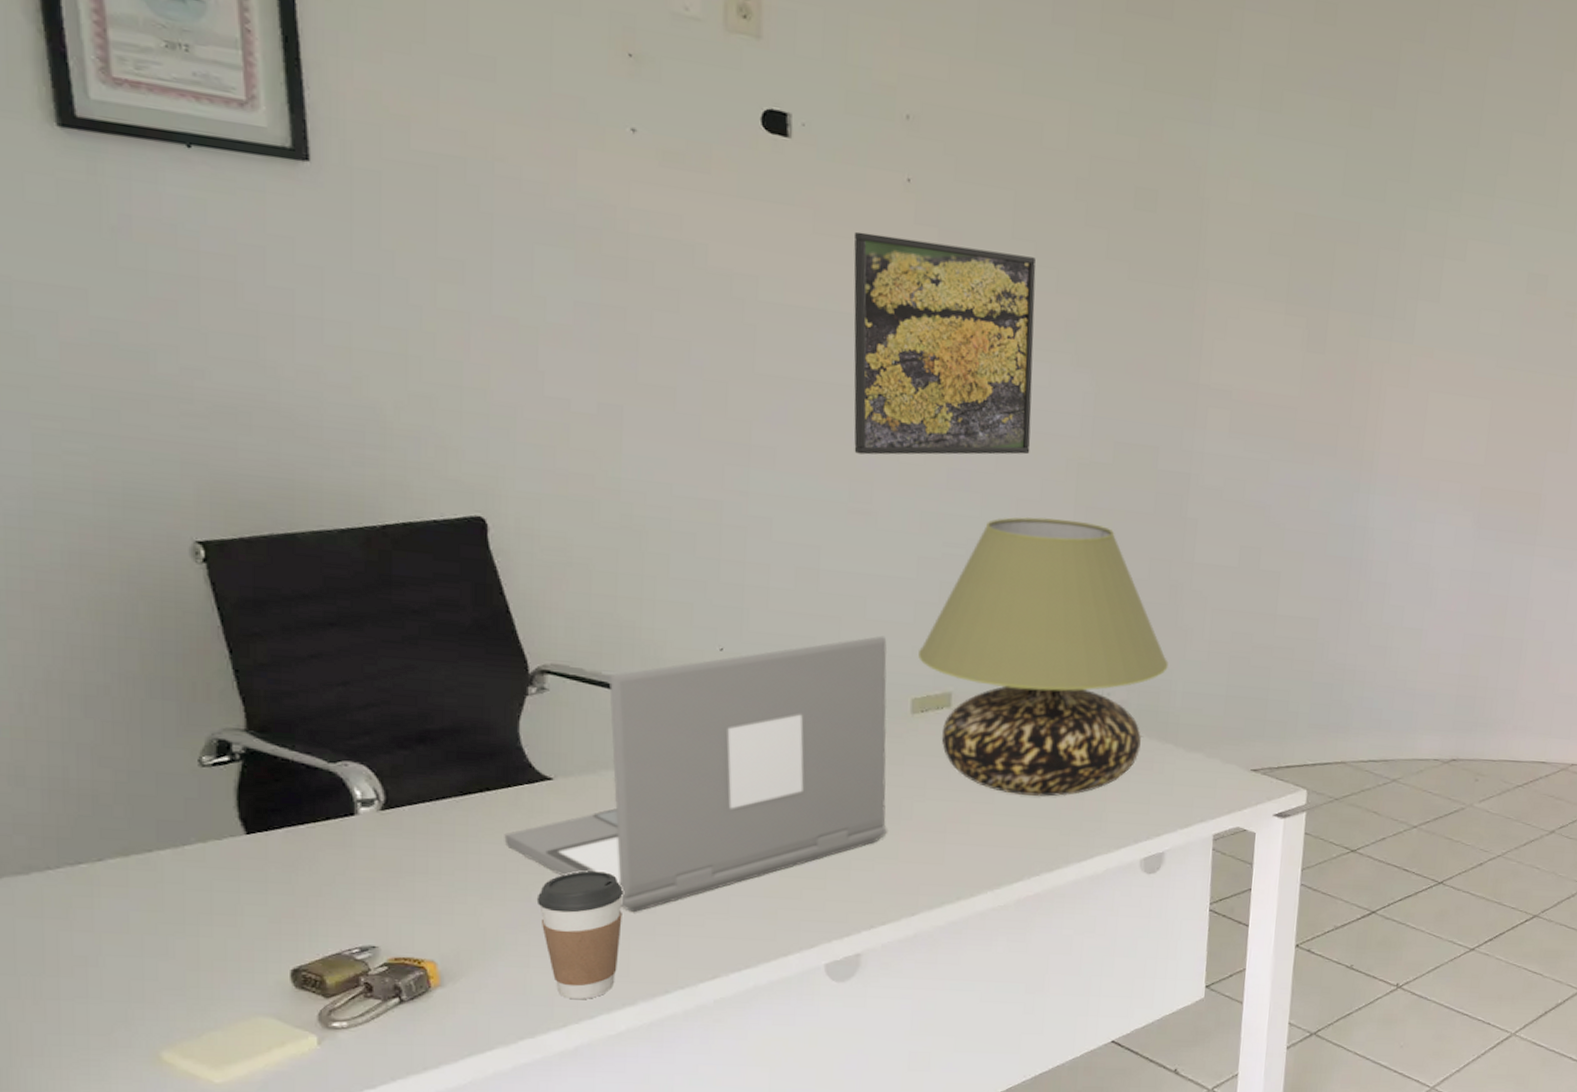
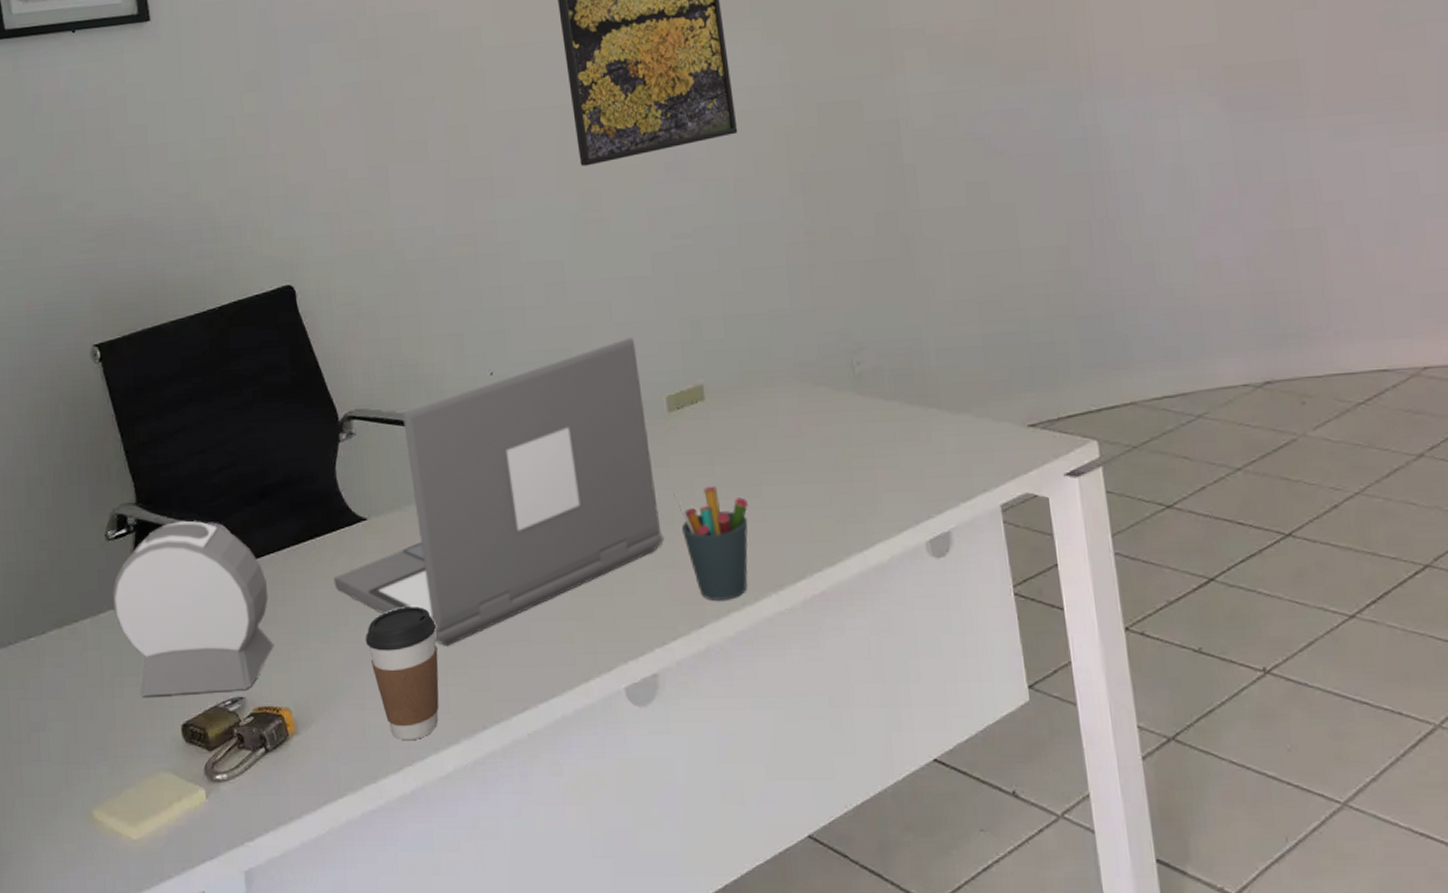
alarm clock: none [204,755,422,940] -> present [112,520,275,697]
pen holder: none [904,789,978,893] -> present [673,487,748,600]
table lamp: present [918,517,1168,797] -> none [666,189,915,484]

